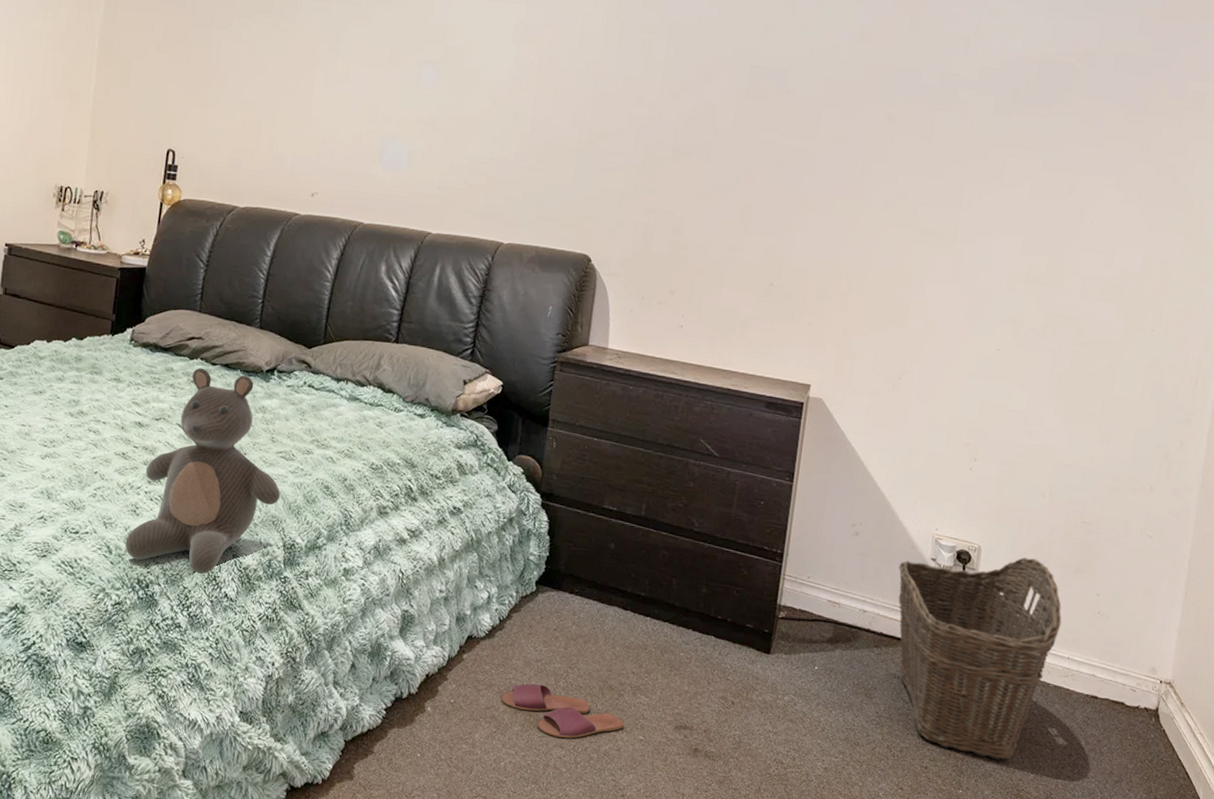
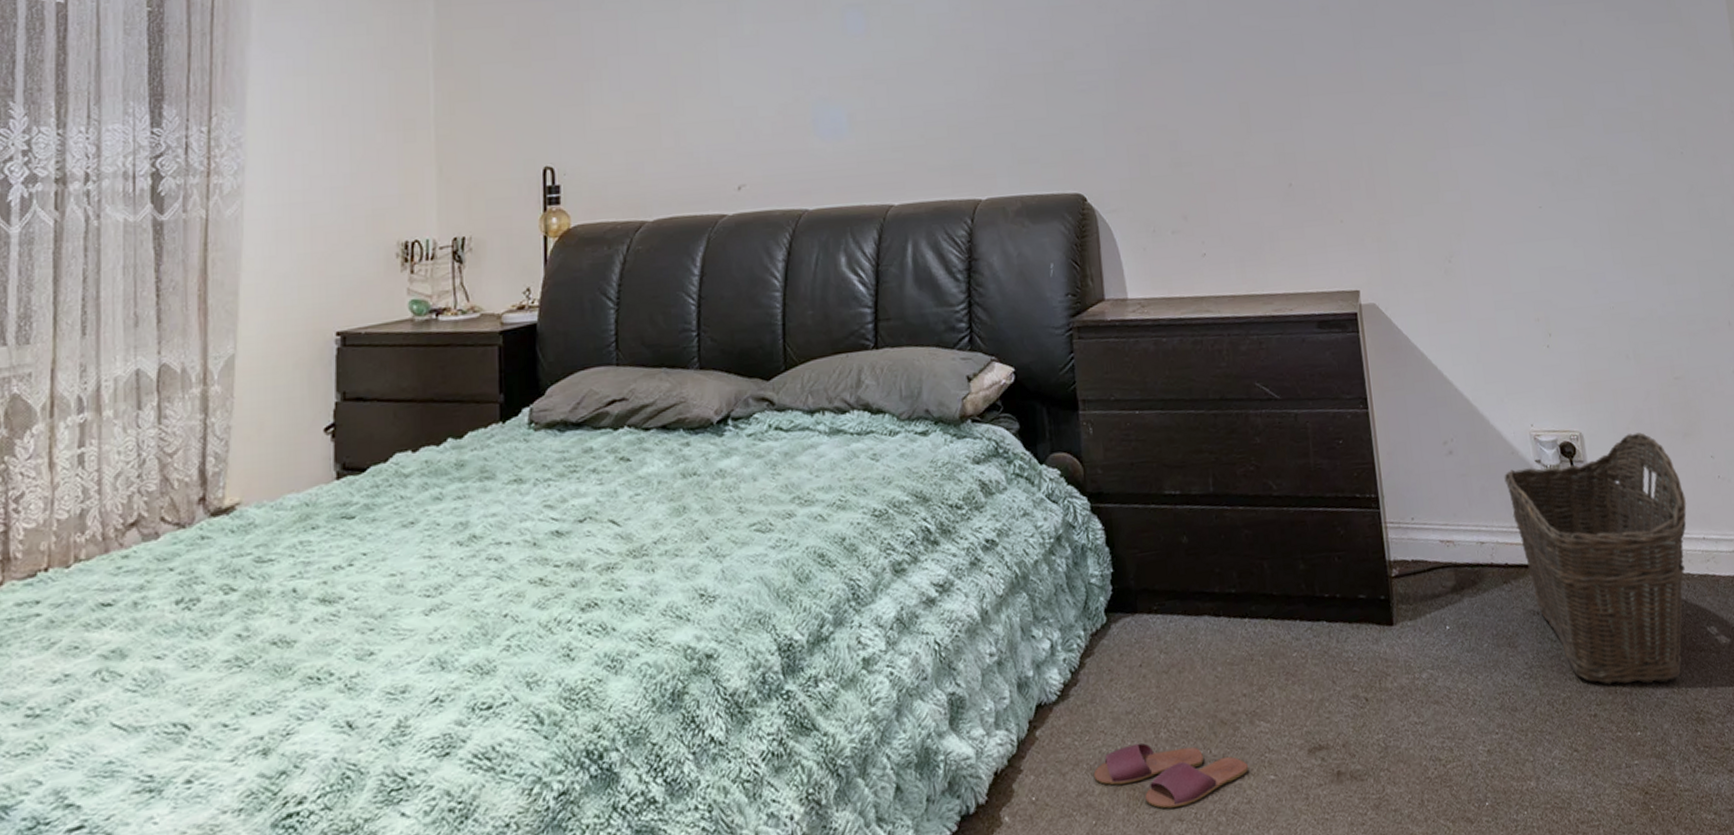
teddy bear: present [125,367,281,575] -> none [561,433,763,723]

